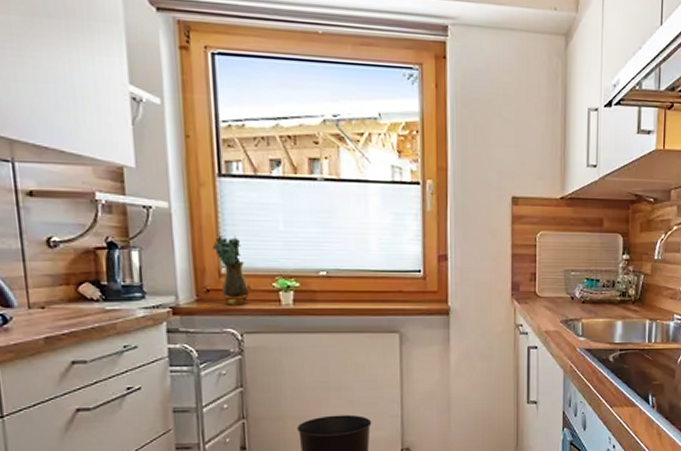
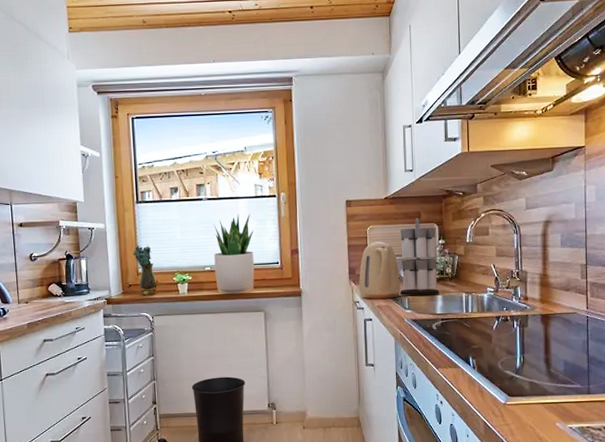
planter: none [332,203,388,310] -> present [213,213,255,295]
kettle: none [524,251,574,322] -> present [359,241,400,299]
spice rack: none [572,226,620,321] -> present [399,218,440,296]

